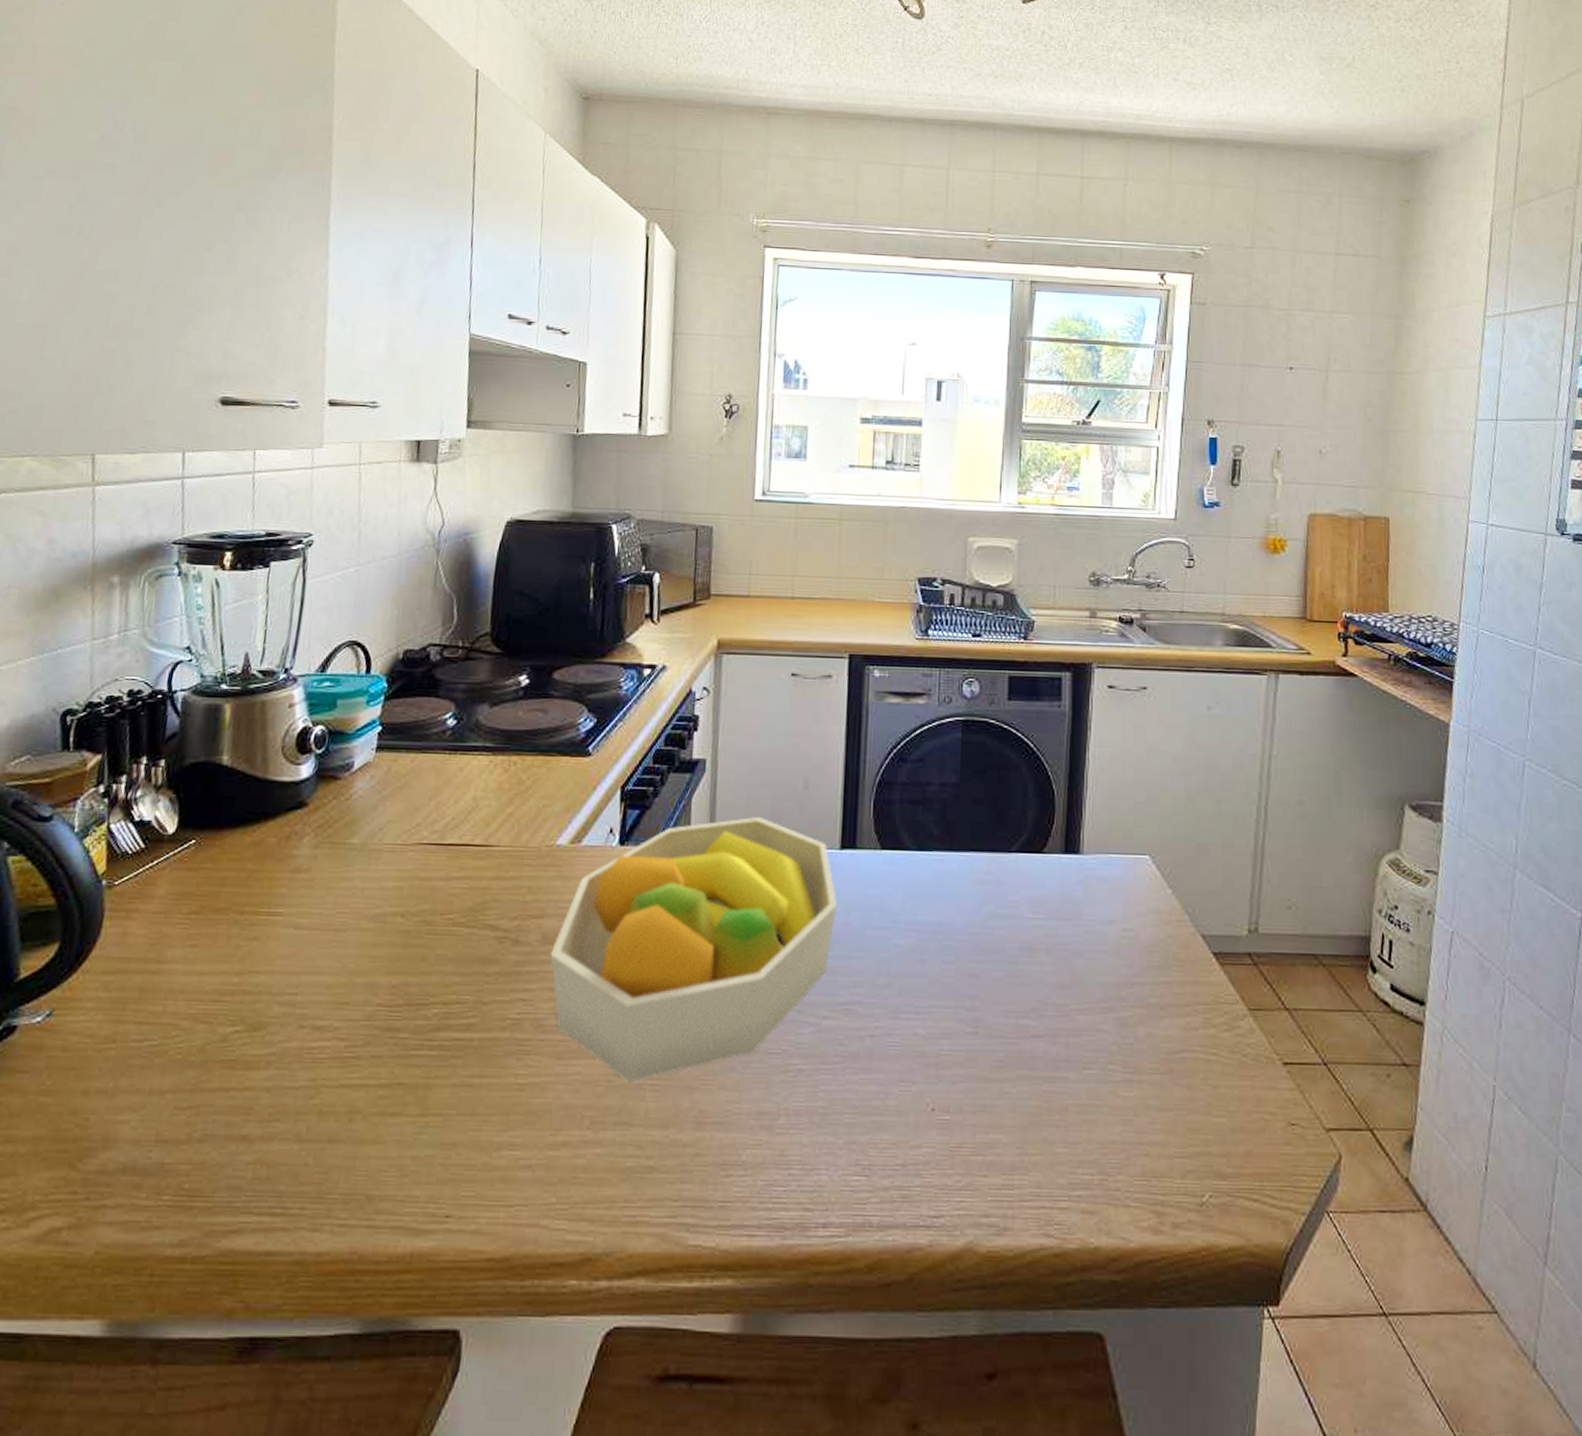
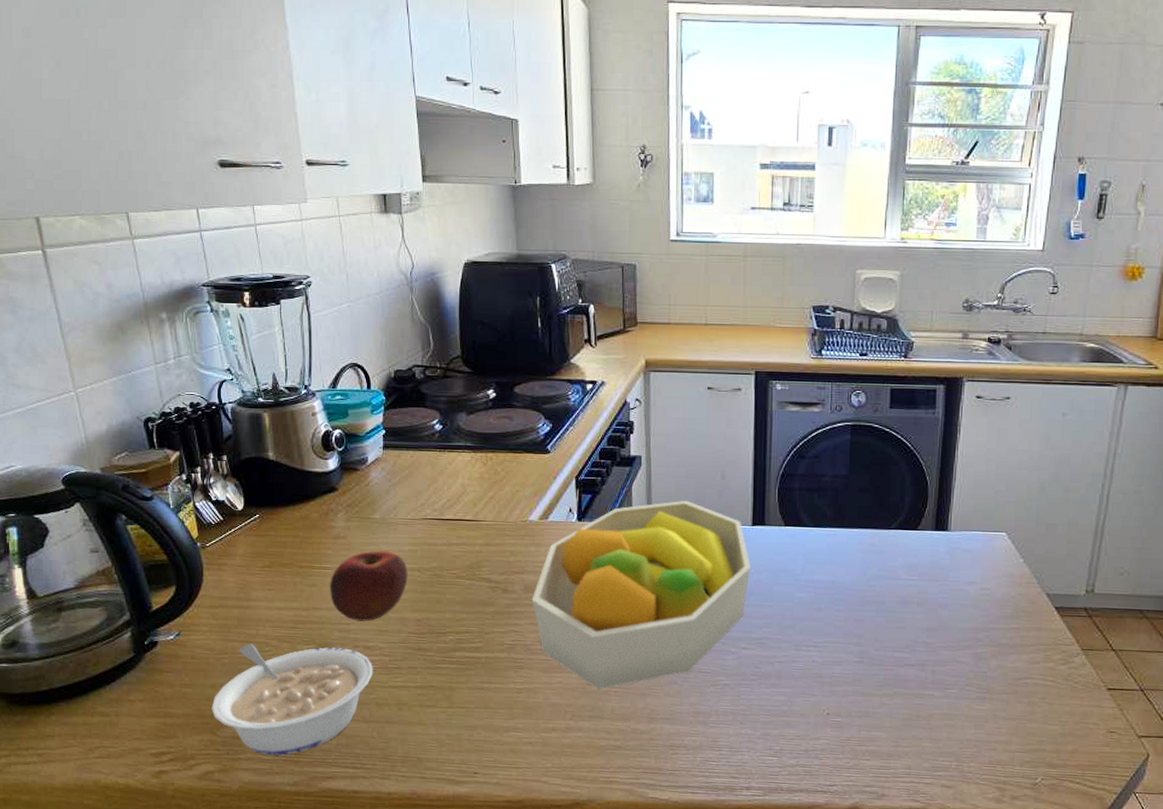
legume: none [76,1026,322,1200] -> present [211,643,374,756]
apple: none [275,888,388,990] -> present [329,550,408,622]

